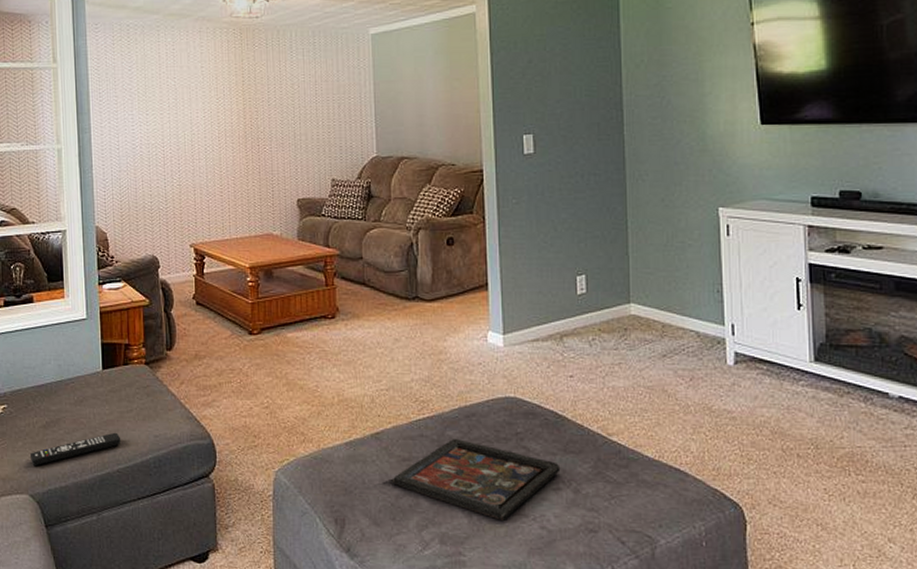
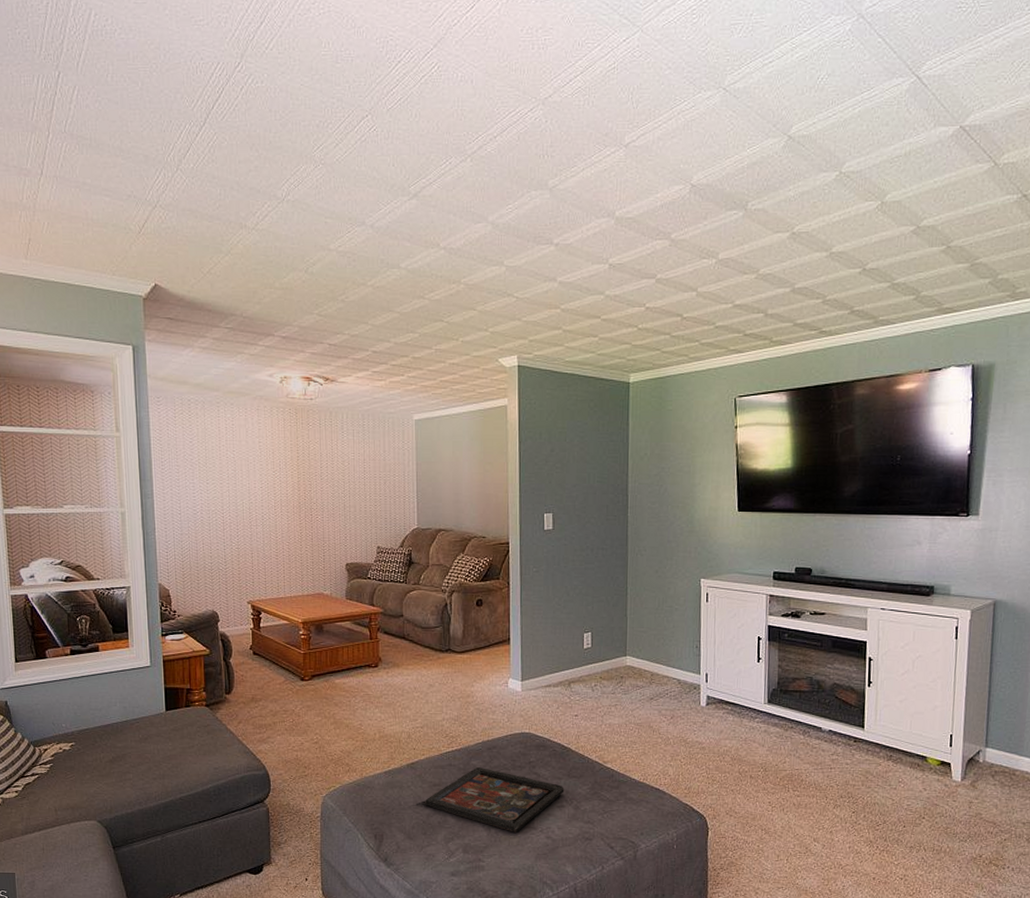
remote control: present [31,432,121,465] -> none [98,765,184,795]

